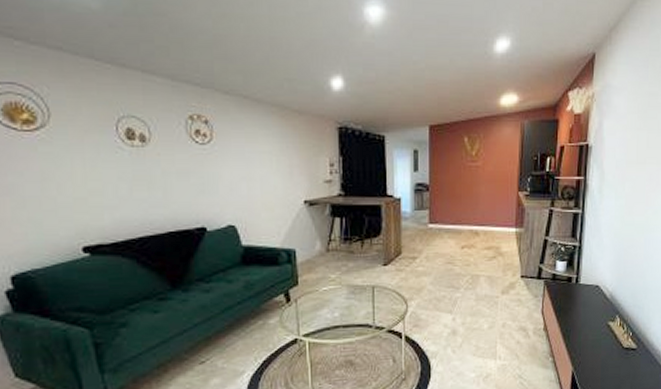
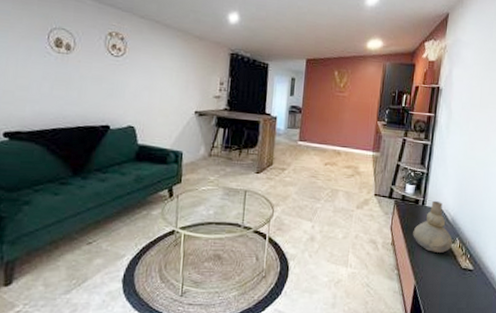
vase: none [567,276,612,334] -> present [413,200,453,253]

